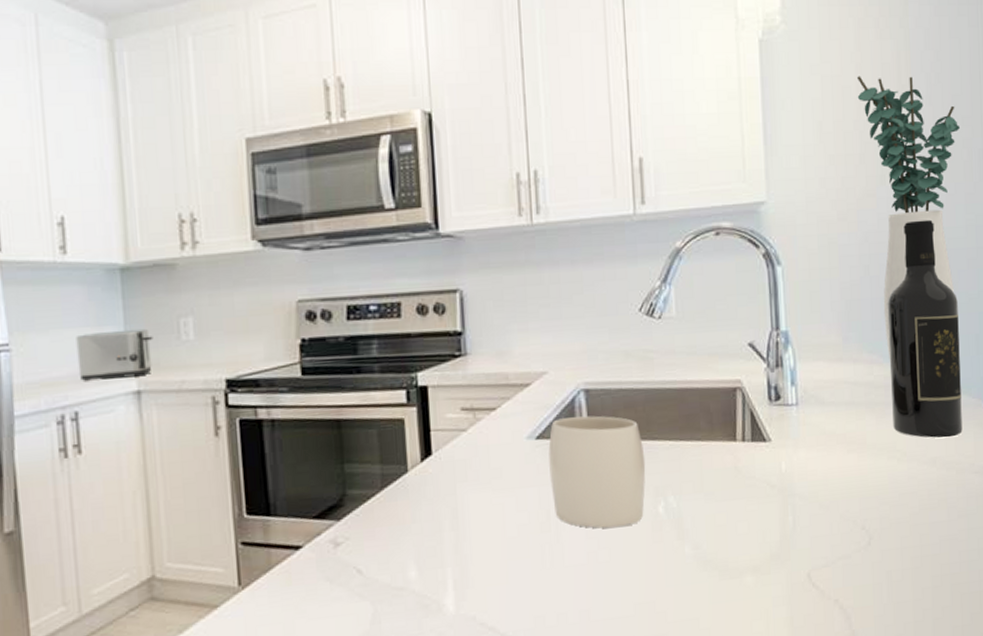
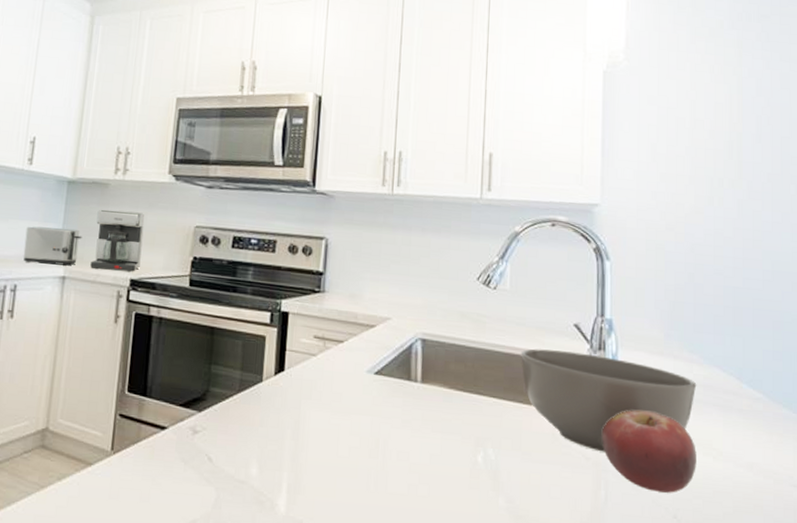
coffee maker: none [167,294,235,376] -> present [90,210,145,273]
mug: present [548,415,646,529] -> none [382,360,470,468]
bowl: none [694,373,878,476] -> present [521,348,697,452]
fruit: none [785,423,882,507] -> present [601,410,696,493]
vase: present [856,76,960,363] -> none [690,110,788,365]
wine bottle: present [887,219,963,439] -> none [709,240,782,447]

